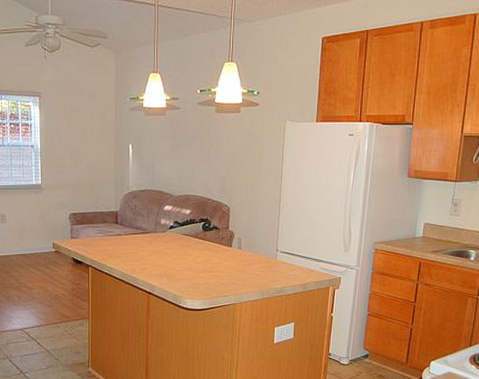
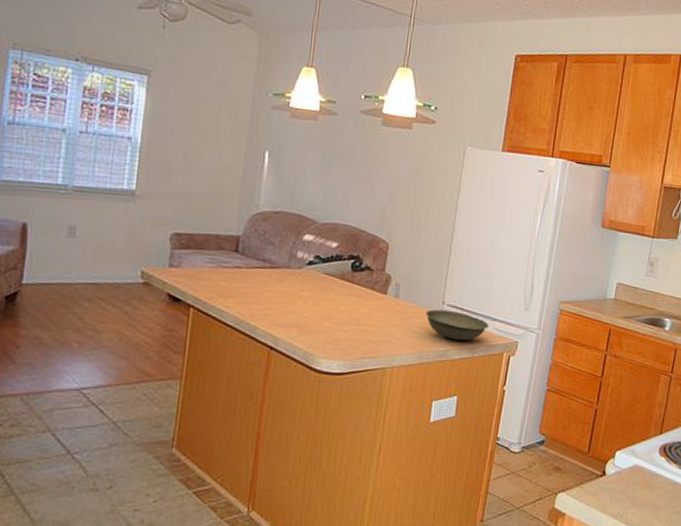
bowl: none [264,256,316,279] -> present [425,309,489,341]

